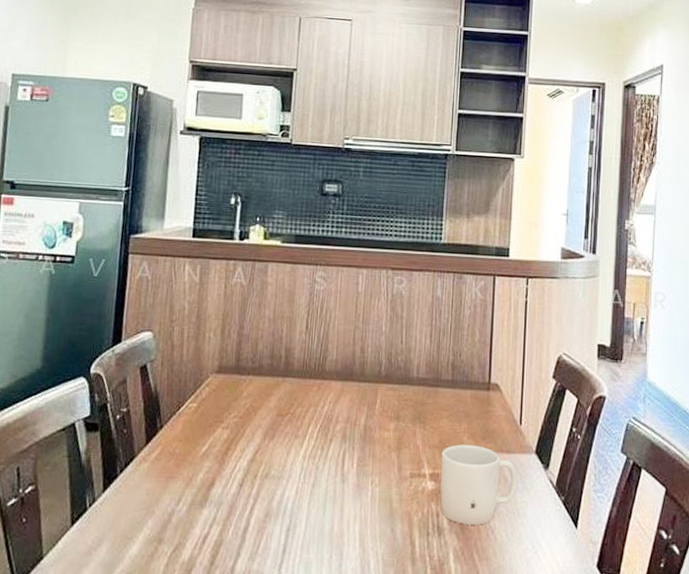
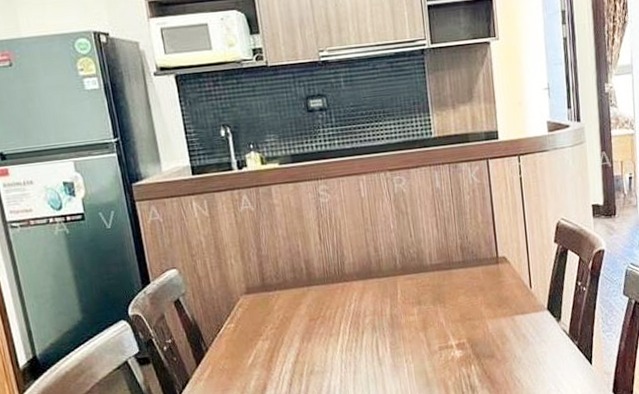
mug: present [440,444,518,525] -> none [463,312,536,380]

